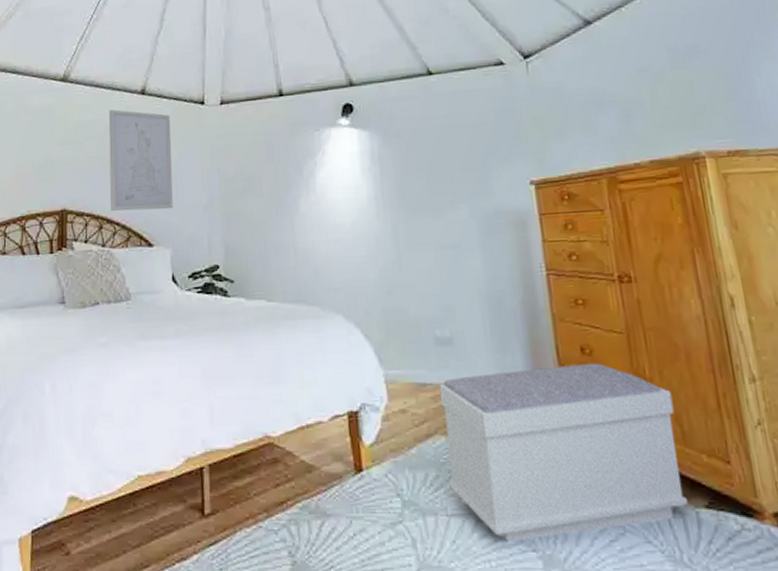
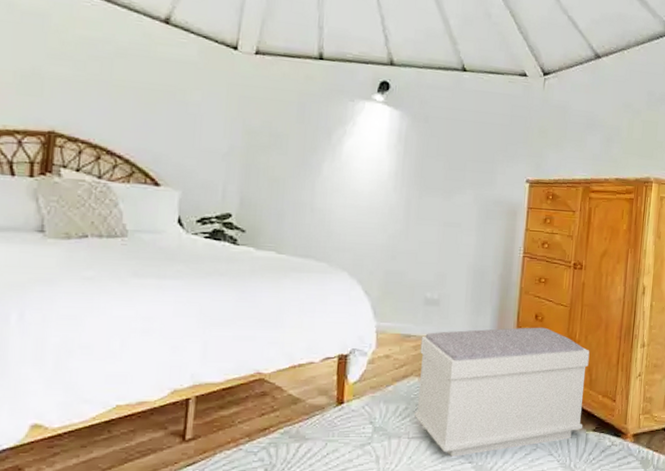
wall art: present [108,109,173,212] -> none [112,32,197,151]

